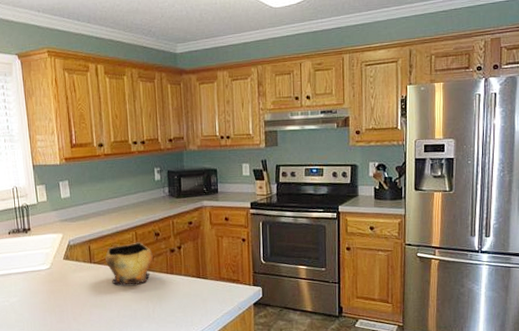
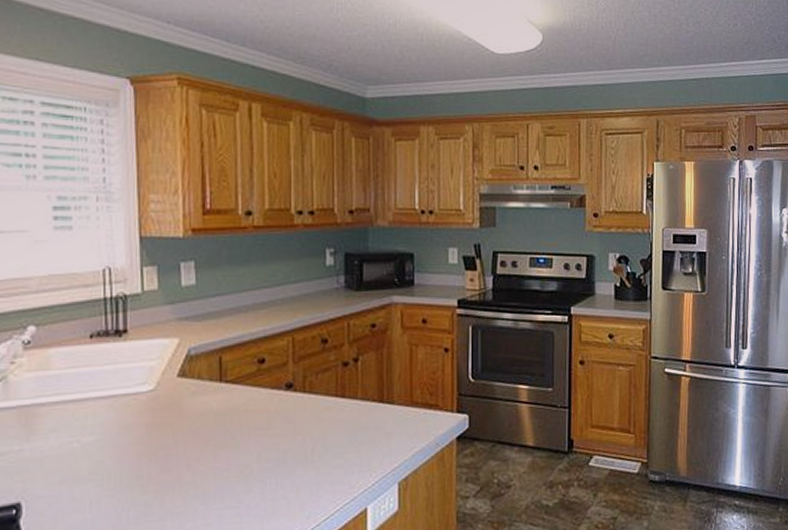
decorative bowl: present [105,242,153,285] -> none [244,351,316,415]

